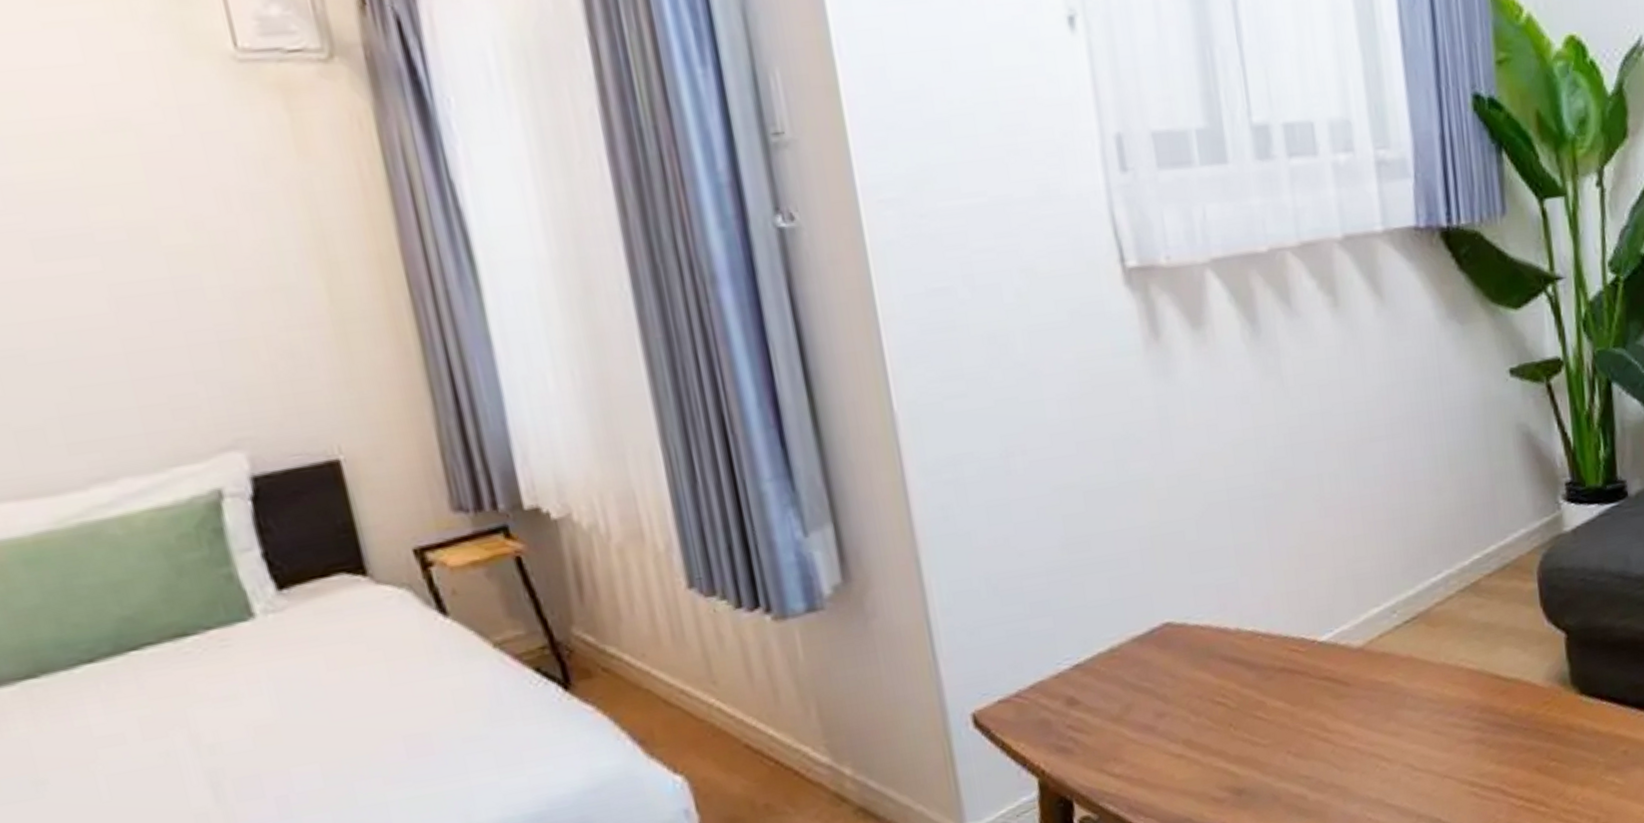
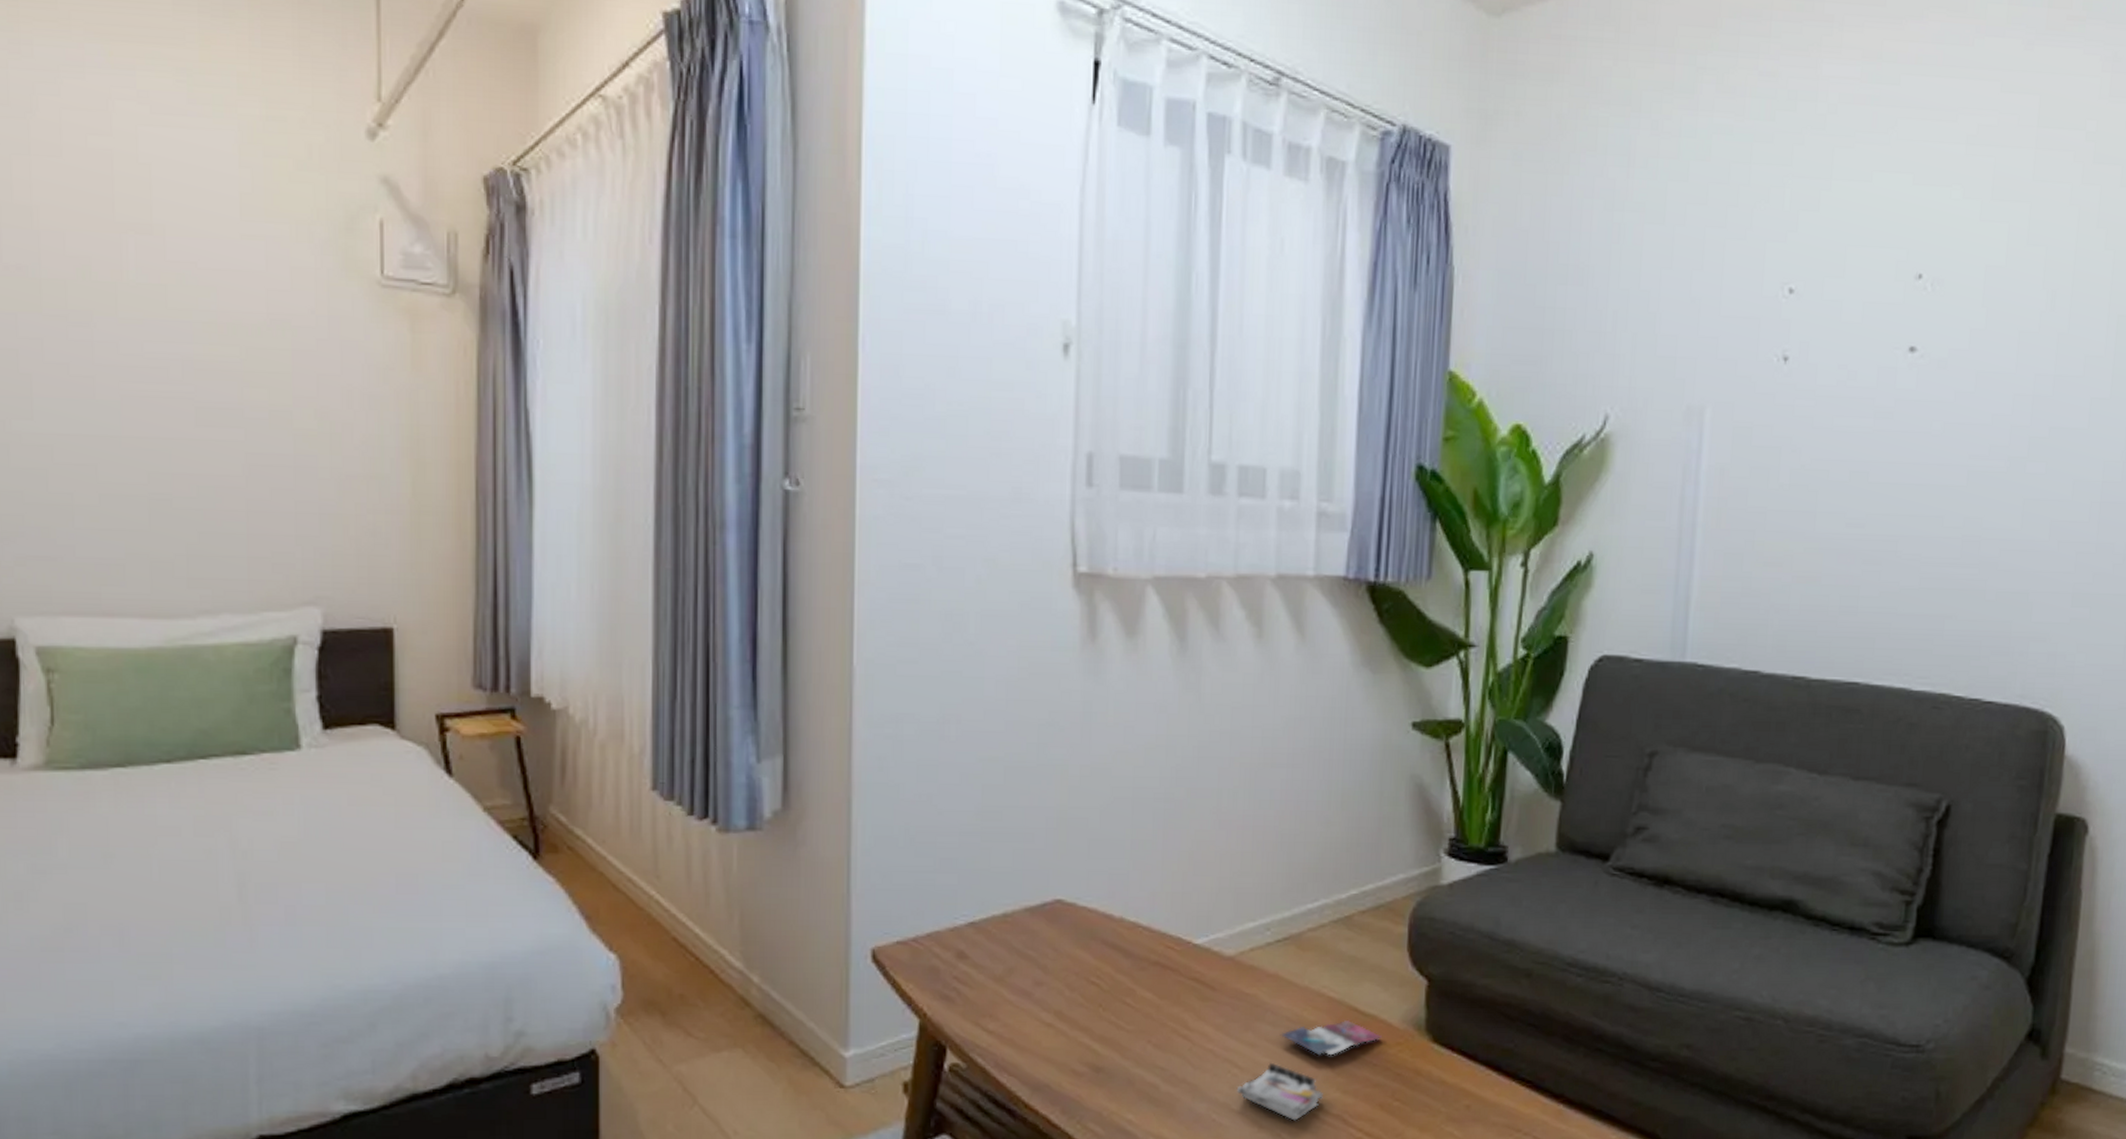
magazine: none [1387,688,1528,803] -> present [1236,1019,1382,1121]

